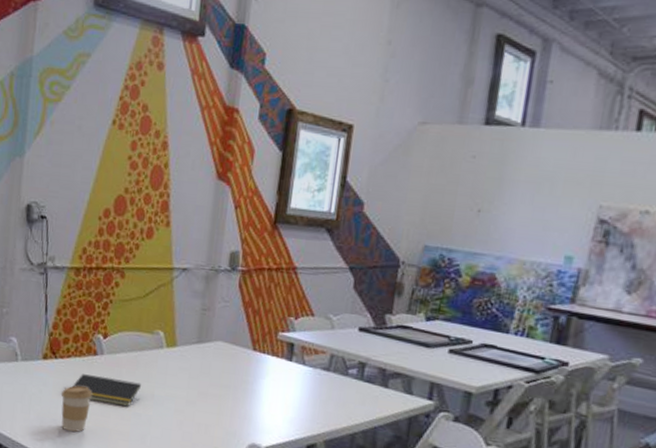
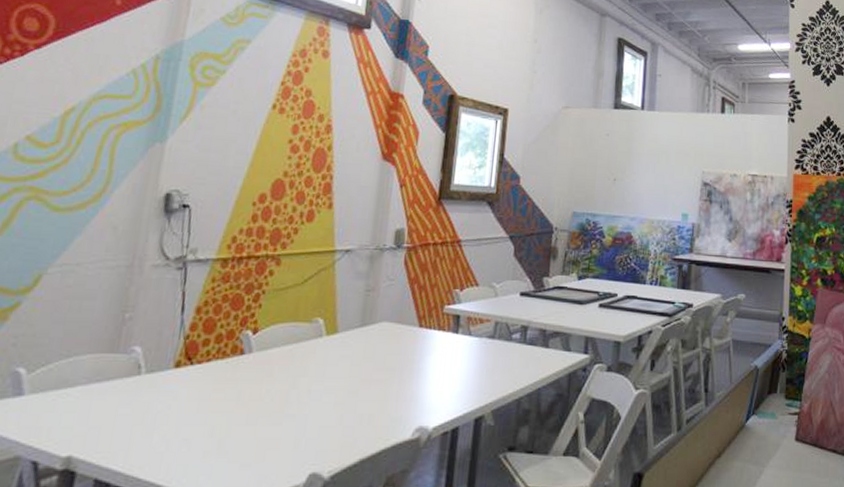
coffee cup: present [61,385,92,432] -> none [194,392,236,451]
notepad: present [72,374,141,407] -> none [211,377,296,409]

